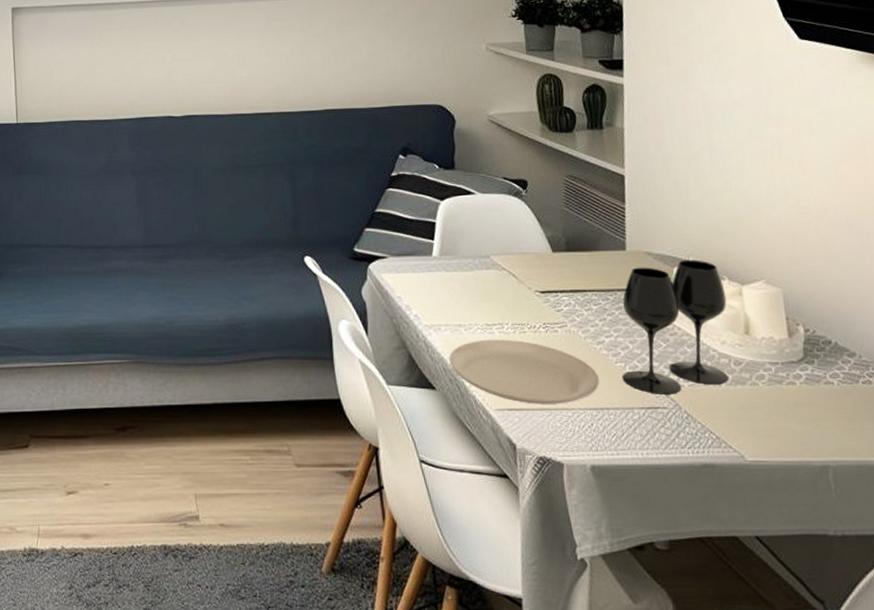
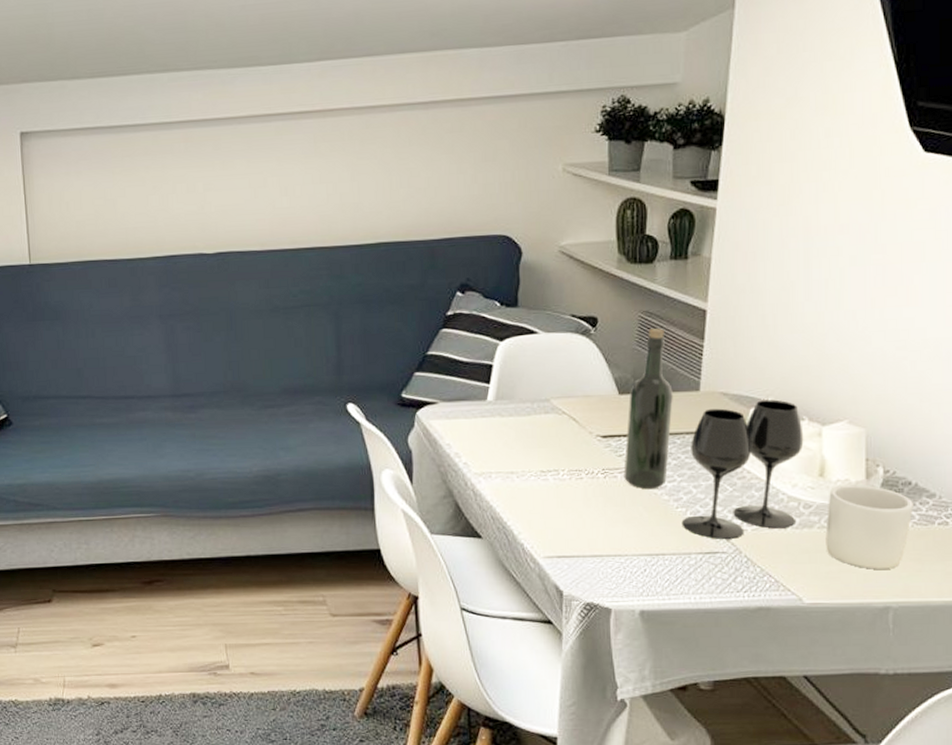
plate: present [449,339,599,404] -> none [498,486,657,551]
wine bottle: none [562,191,604,344] -> present [624,328,673,490]
mug: none [756,343,837,427] -> present [825,484,913,569]

